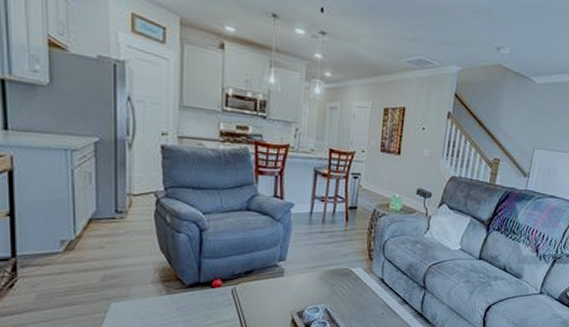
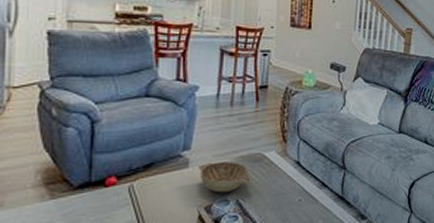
decorative bowl: none [292,273,339,301] -> present [198,162,251,193]

